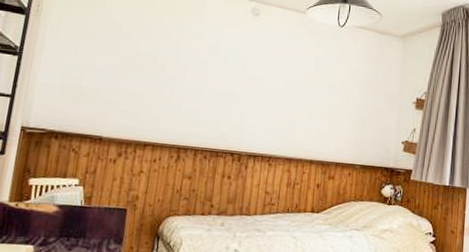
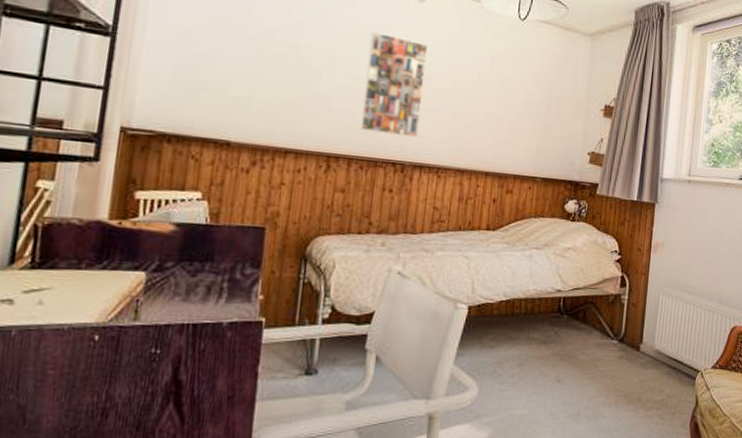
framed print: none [206,42,262,131] -> present [361,32,428,138]

